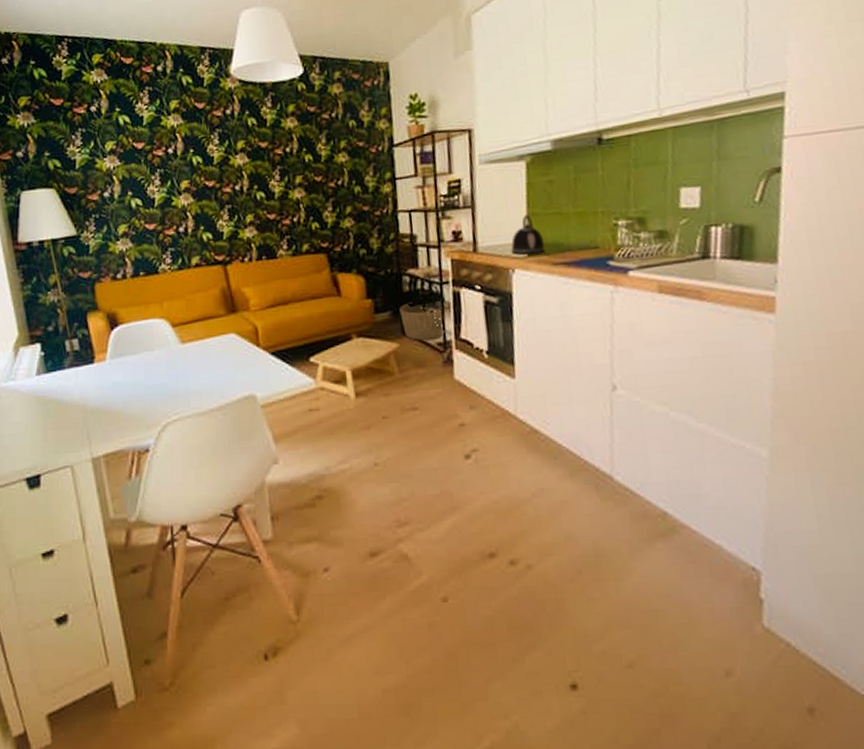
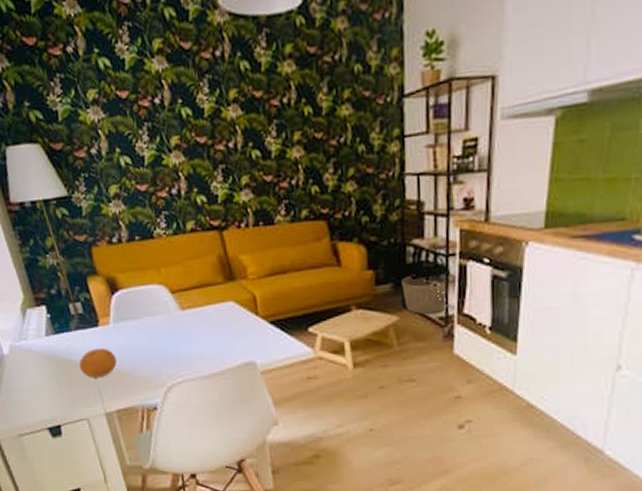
fruit: none [68,386,109,419] -> present [79,349,117,378]
kettle: present [511,214,546,255] -> none [527,180,566,227]

